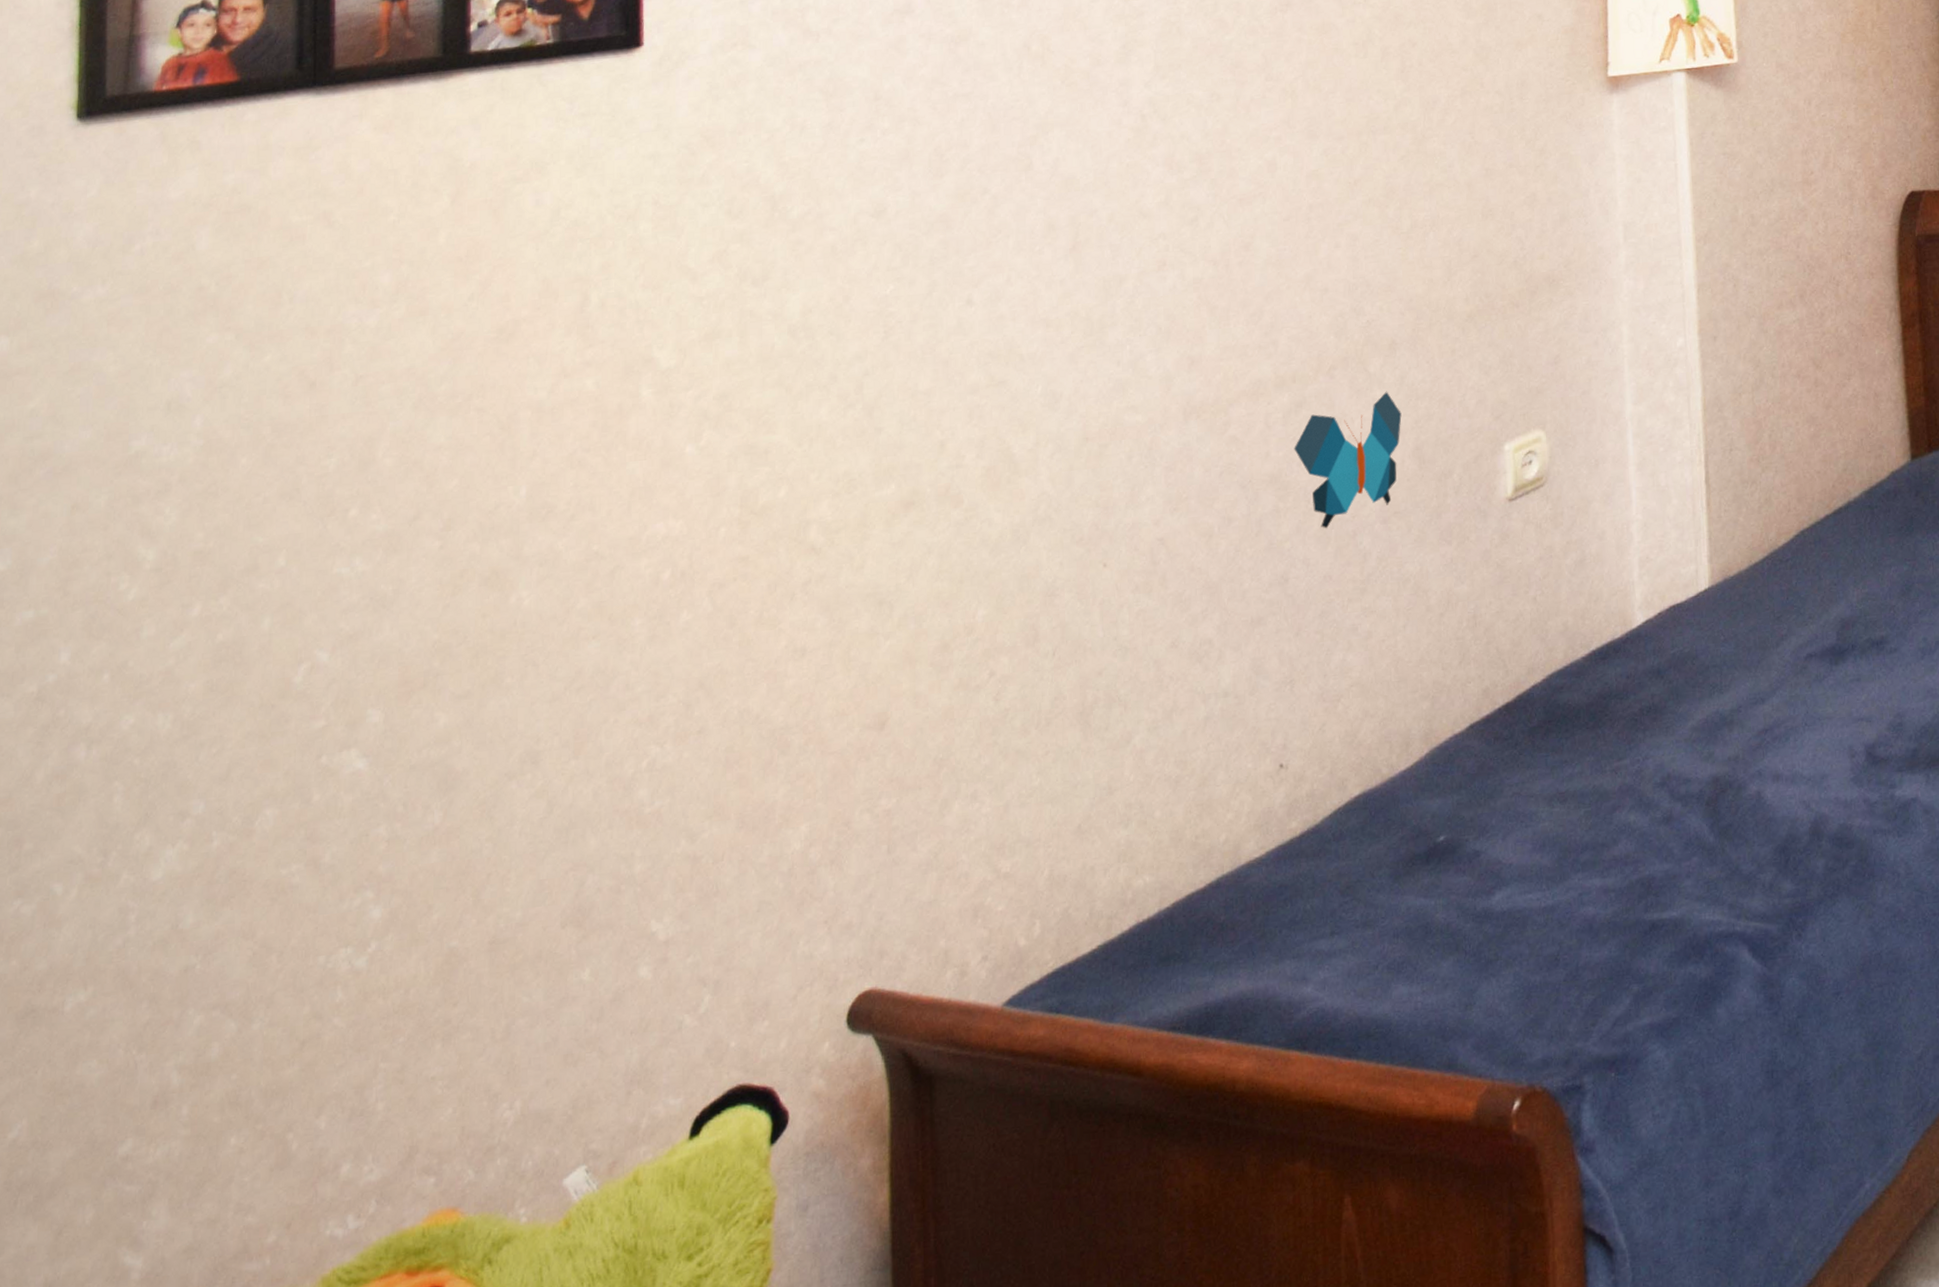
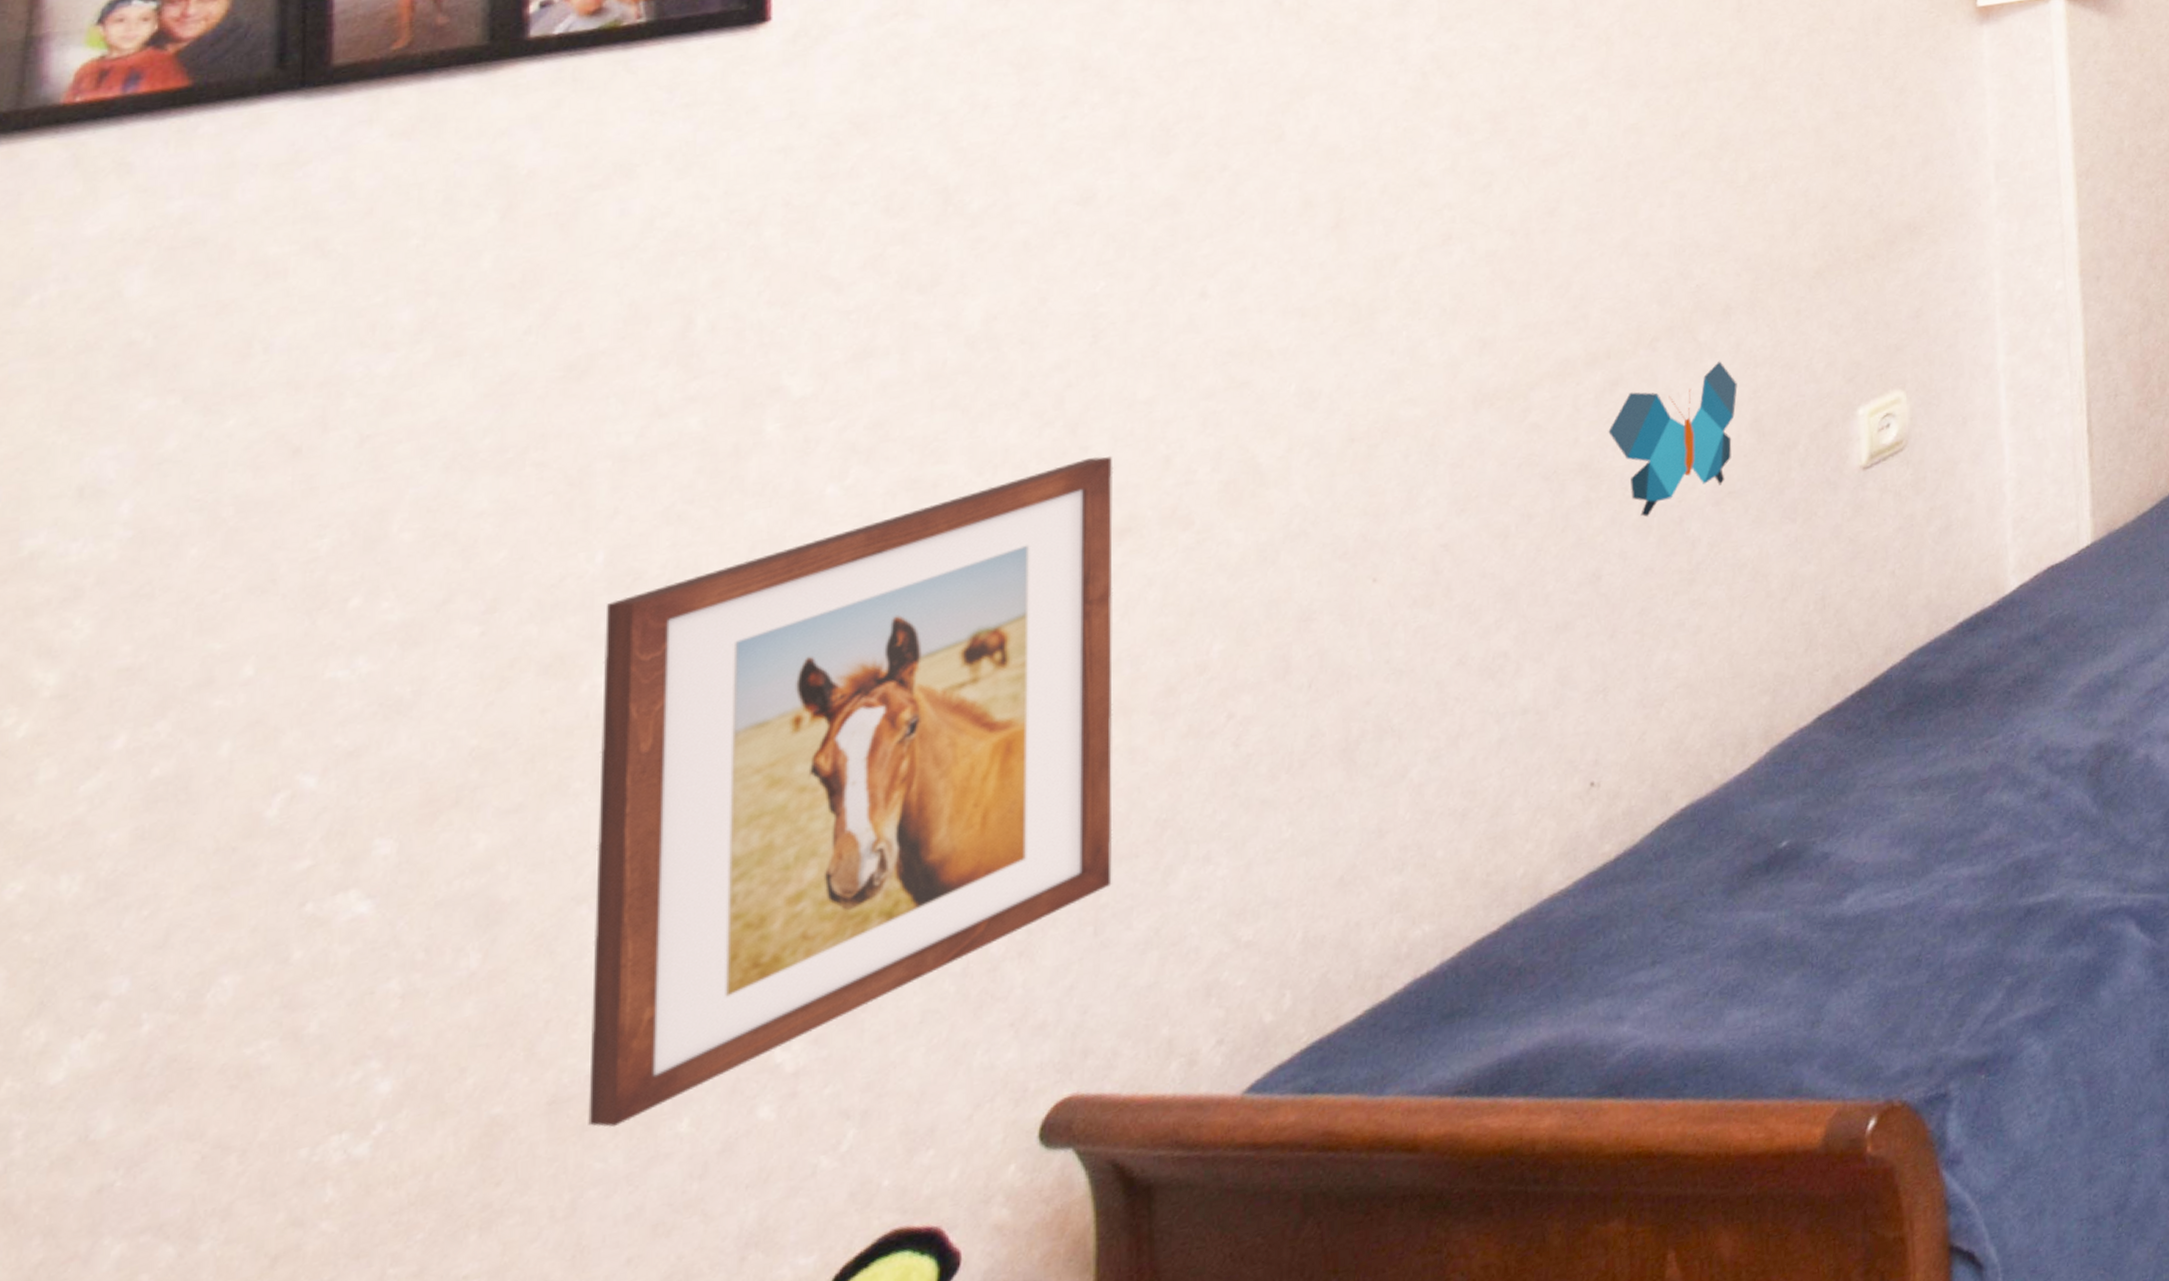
wall art: none [518,437,902,969] -> present [588,455,1114,1128]

